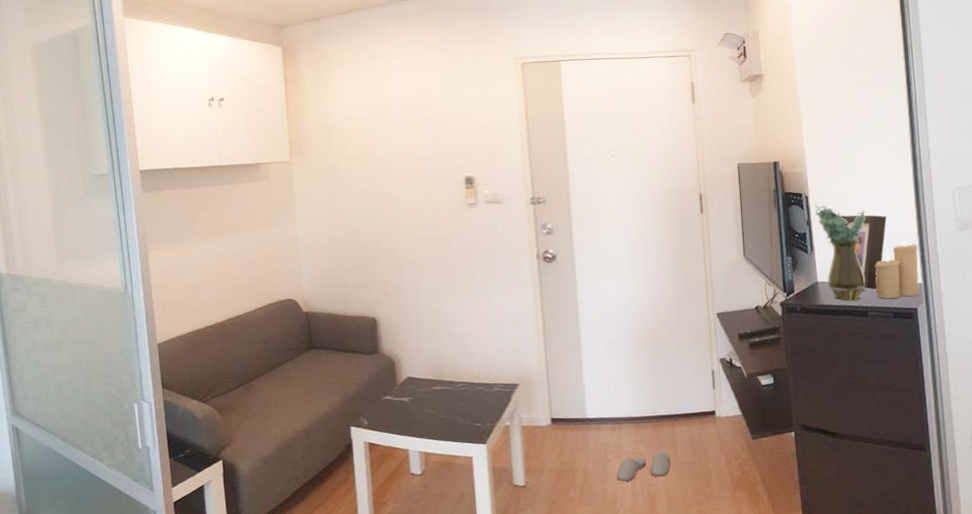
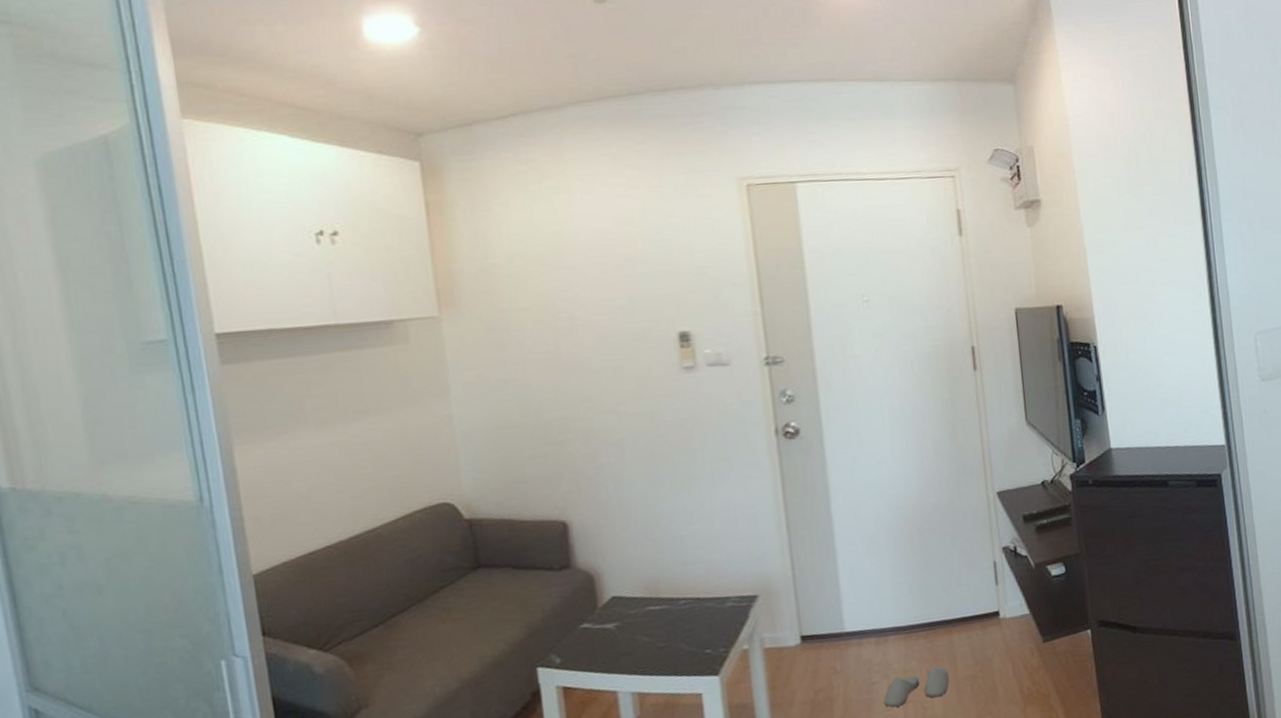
vase: present [815,204,866,300] -> none [1104,355,1165,469]
picture frame: present [841,215,887,290] -> none [1135,366,1185,455]
candle: present [875,238,919,299] -> none [1173,392,1222,465]

